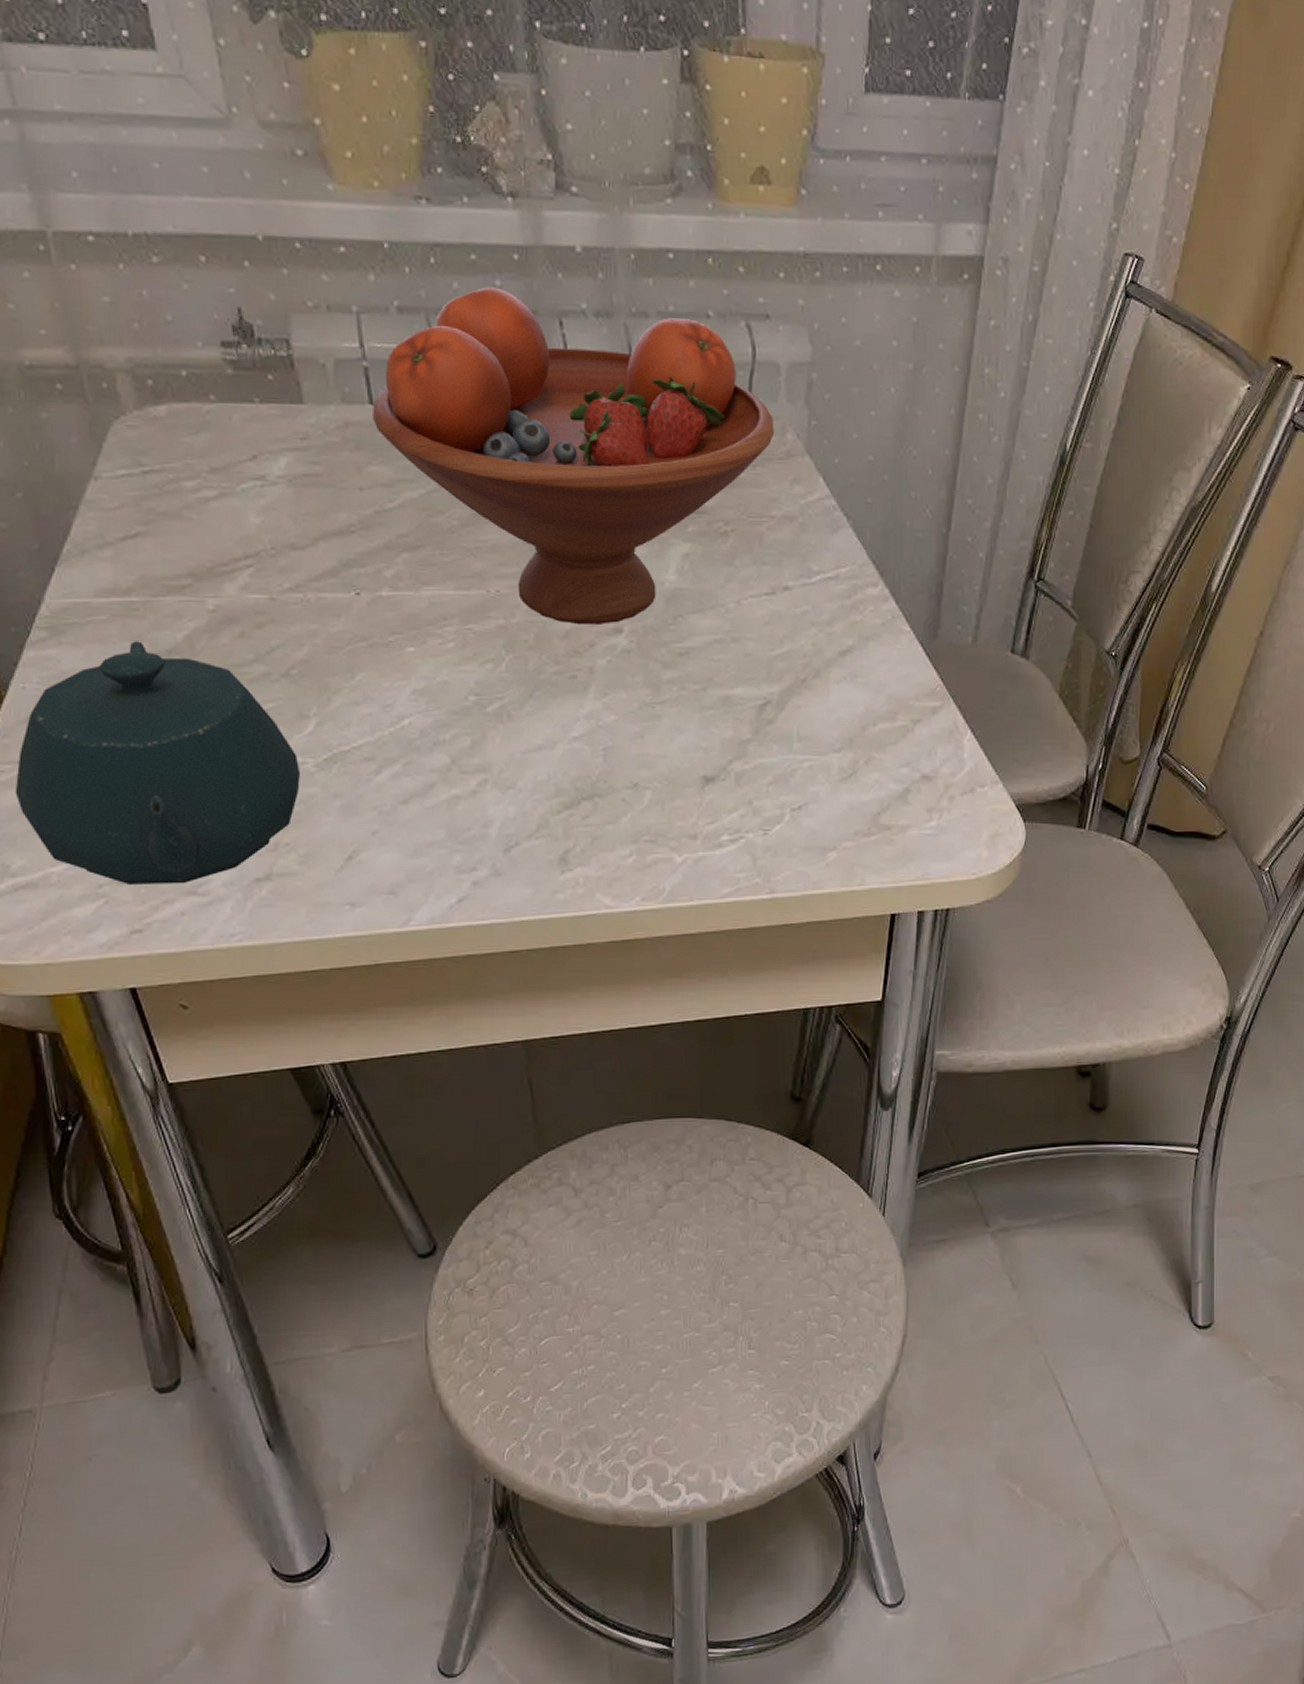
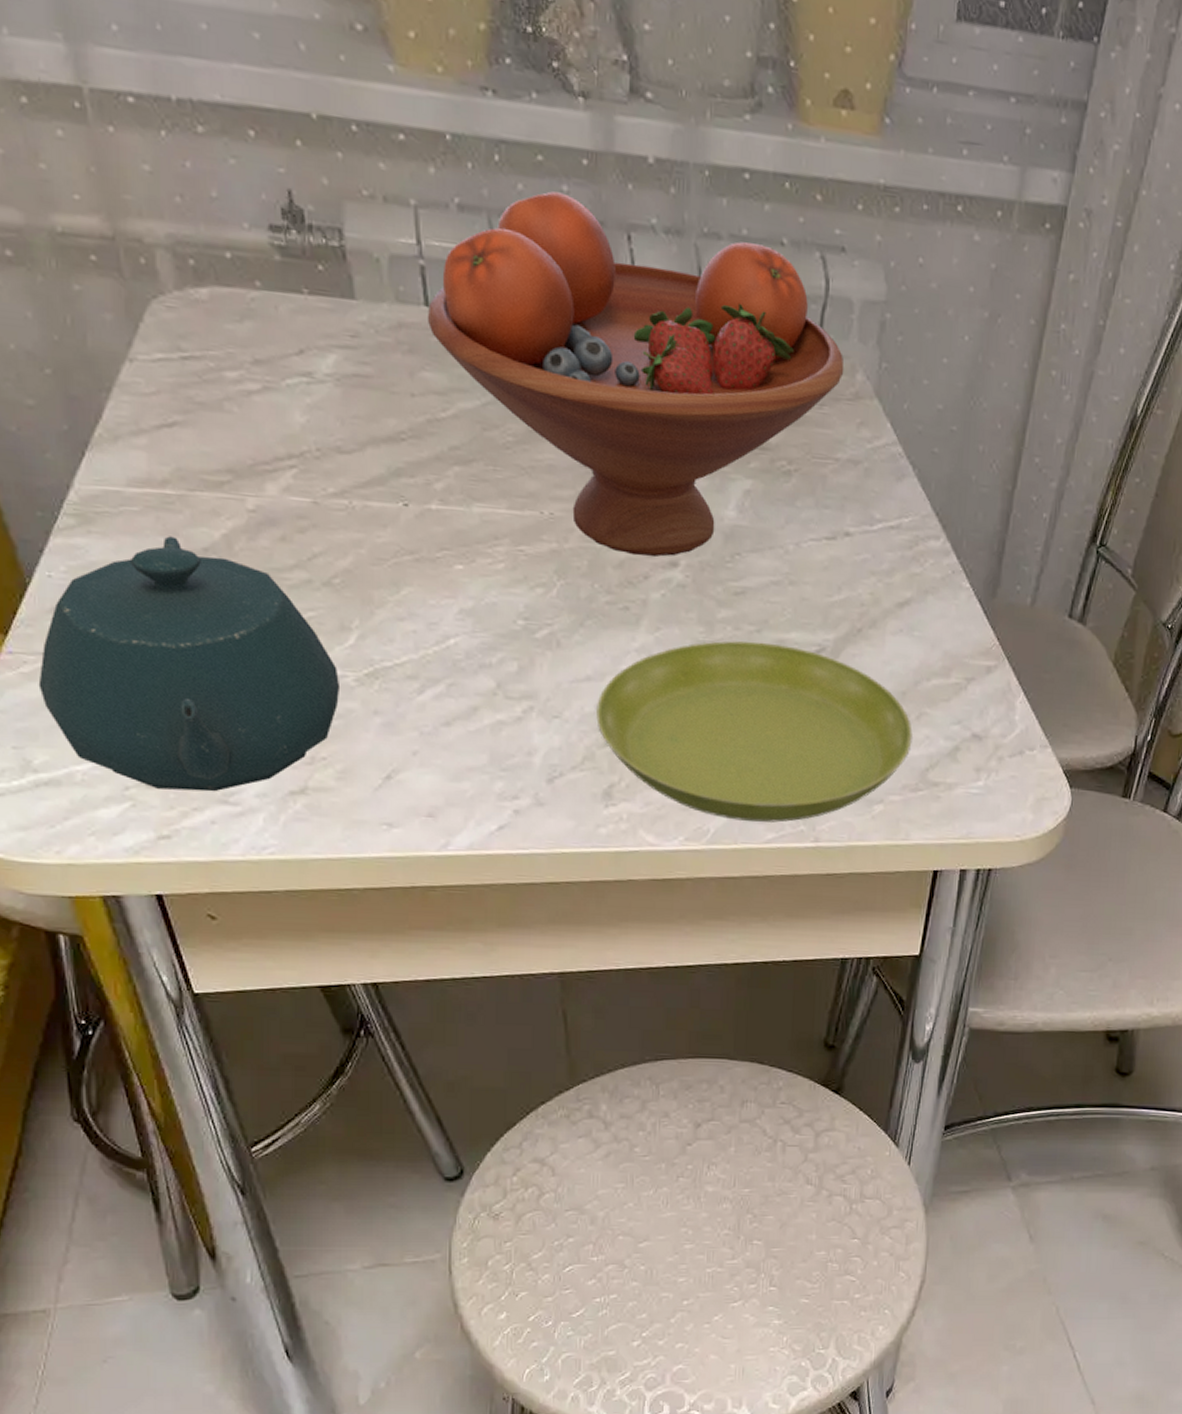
saucer: none [549,700,862,877] -> present [596,641,913,823]

